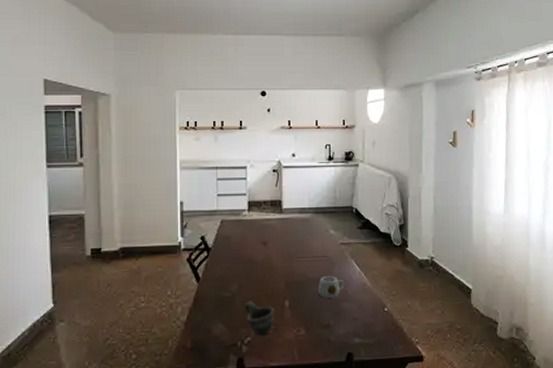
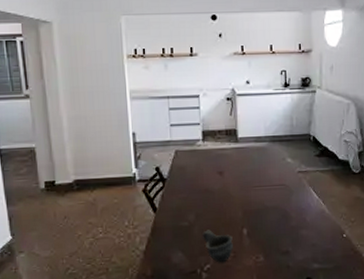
mug: present [317,275,345,298] -> none [275,203,303,226]

